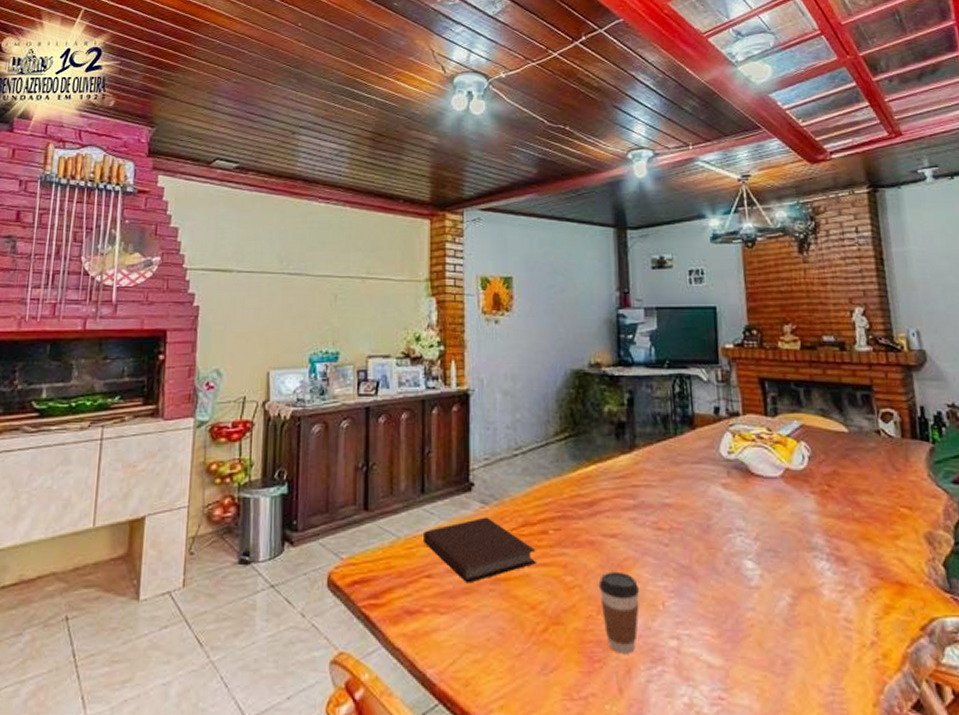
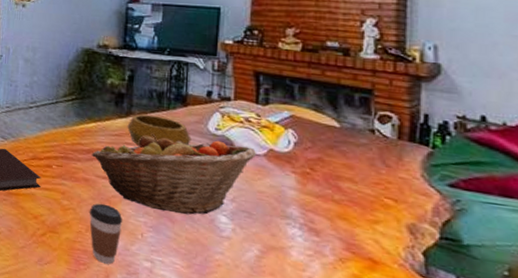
fruit basket: none [594,466,773,568] -> present [91,133,256,215]
decorative bowl: none [632,445,705,486] -> present [127,114,192,145]

